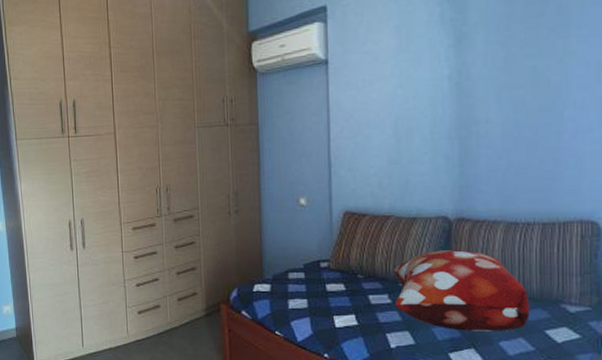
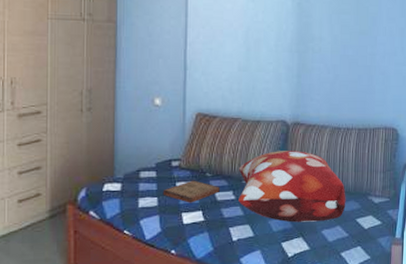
book: none [312,282,373,306] -> present [162,180,220,203]

